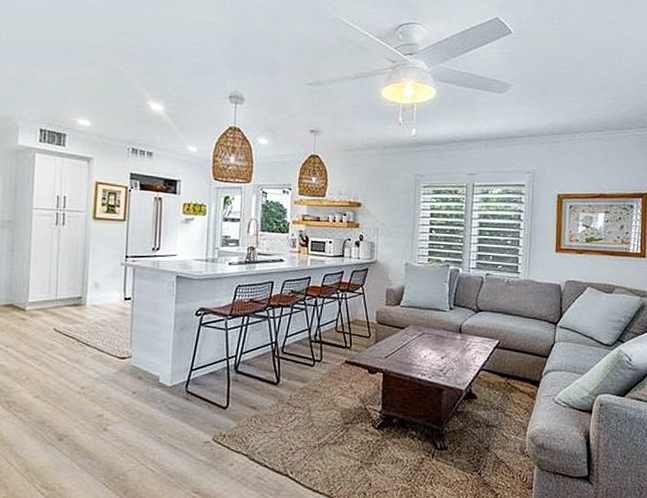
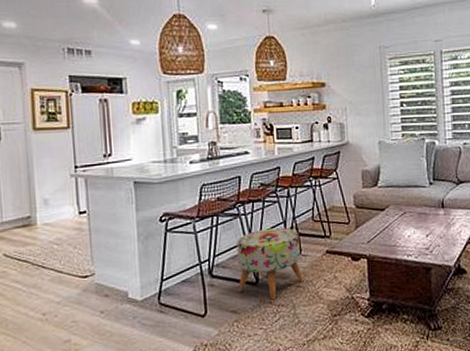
ottoman: none [259,333,322,401] -> present [237,227,304,300]

